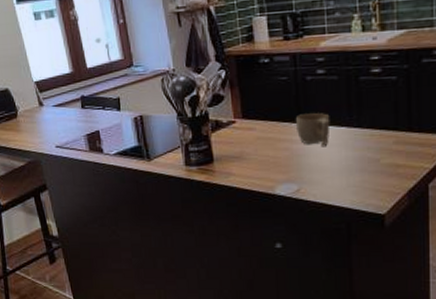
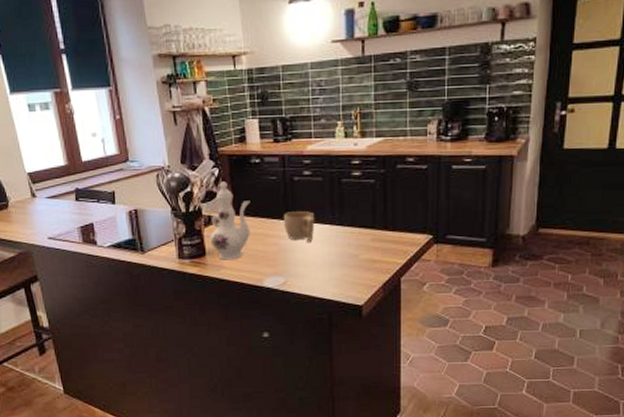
ewer: none [218,84,260,167] -> present [210,182,250,260]

